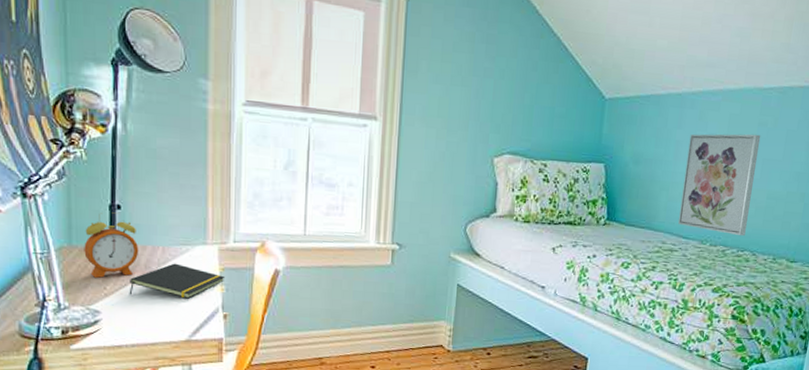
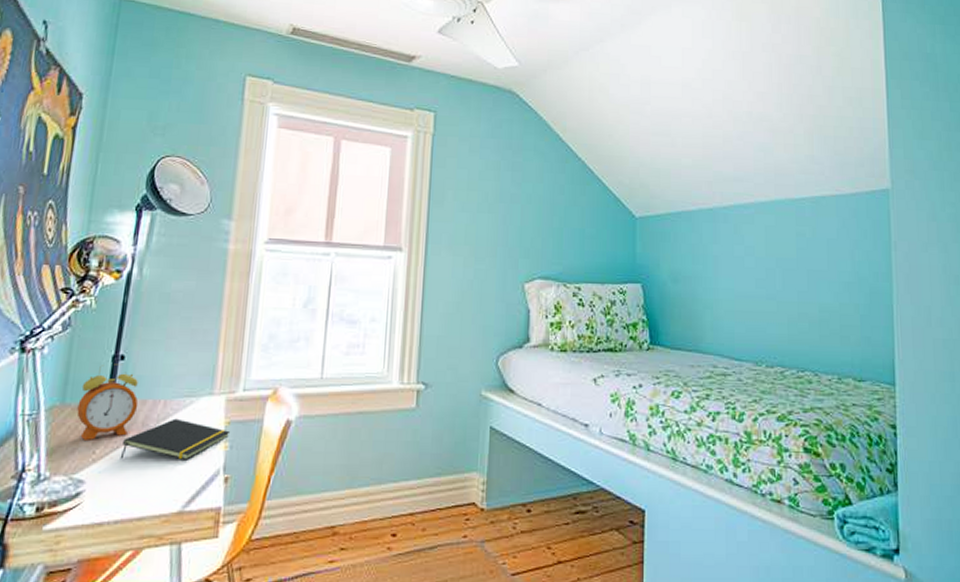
wall art: present [678,134,761,236] -> none [727,245,803,355]

